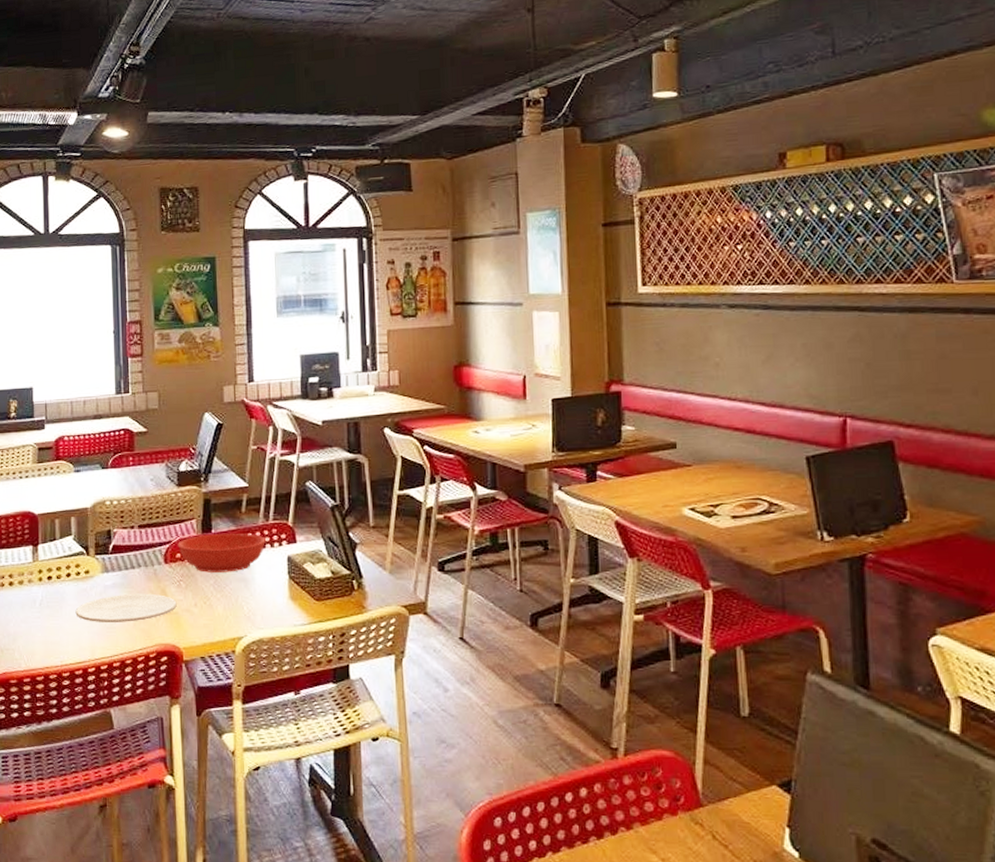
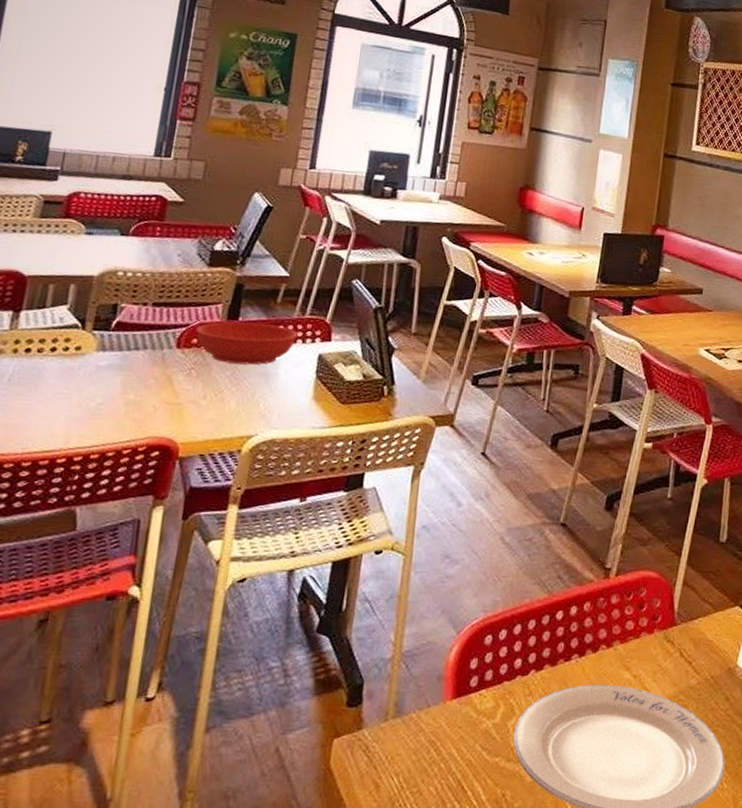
plate: present [75,593,177,622] -> none [53,377,183,410]

